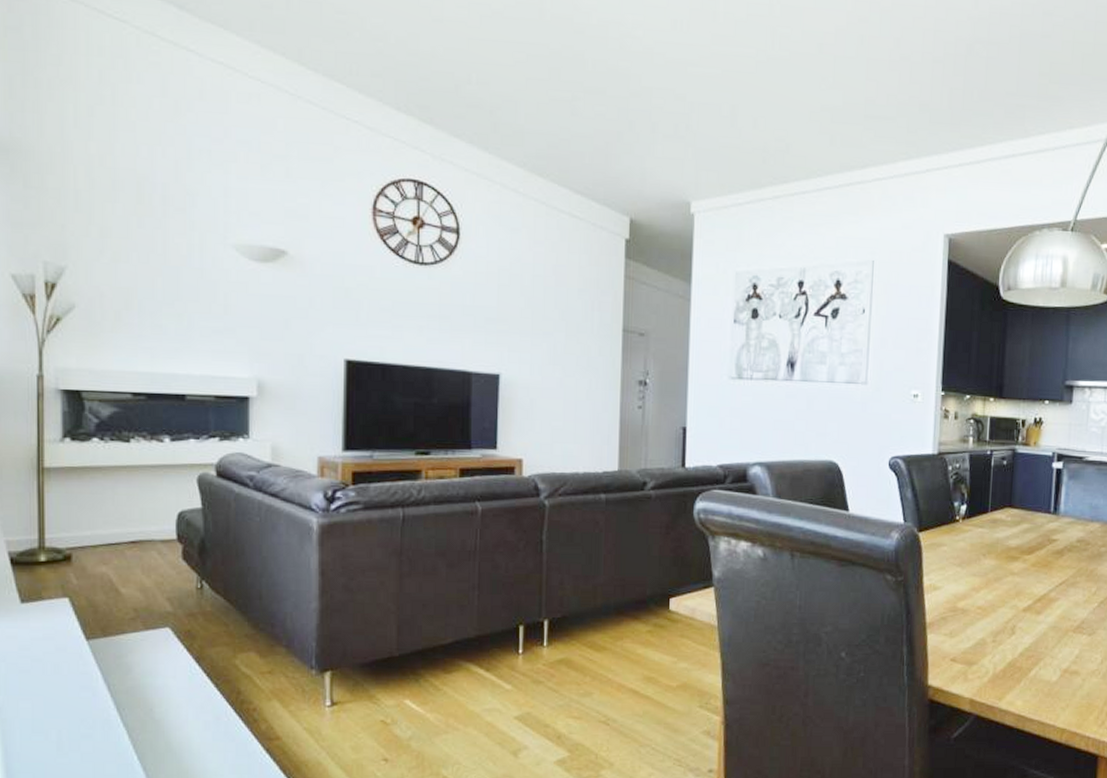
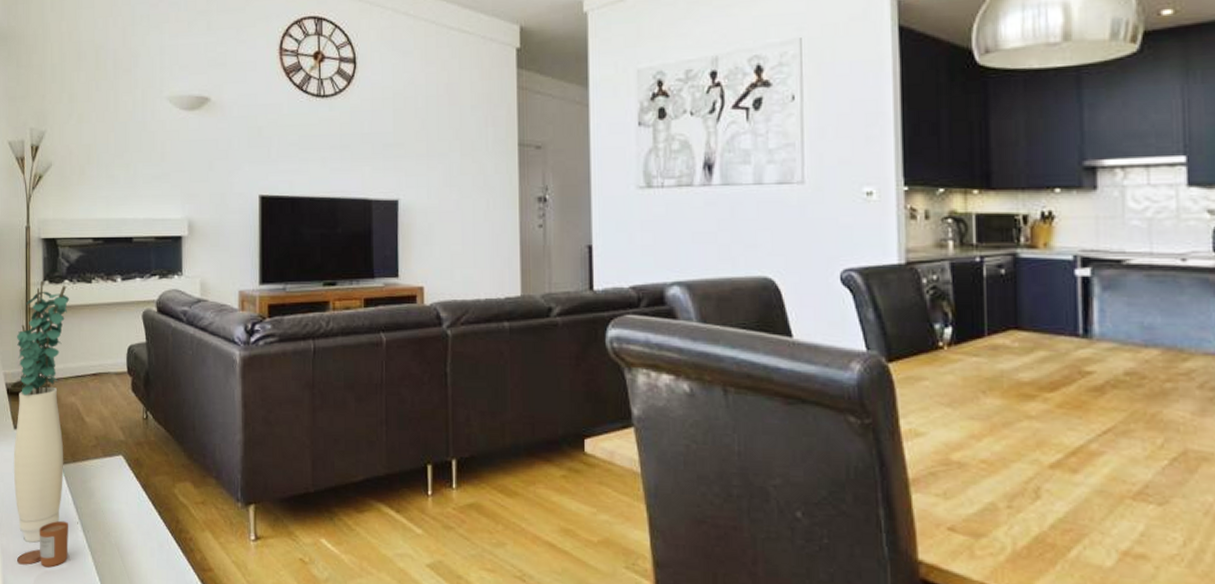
vase: none [19,437,100,727] -> present [13,280,70,544]
candle: none [26,700,97,751] -> present [17,520,68,568]

